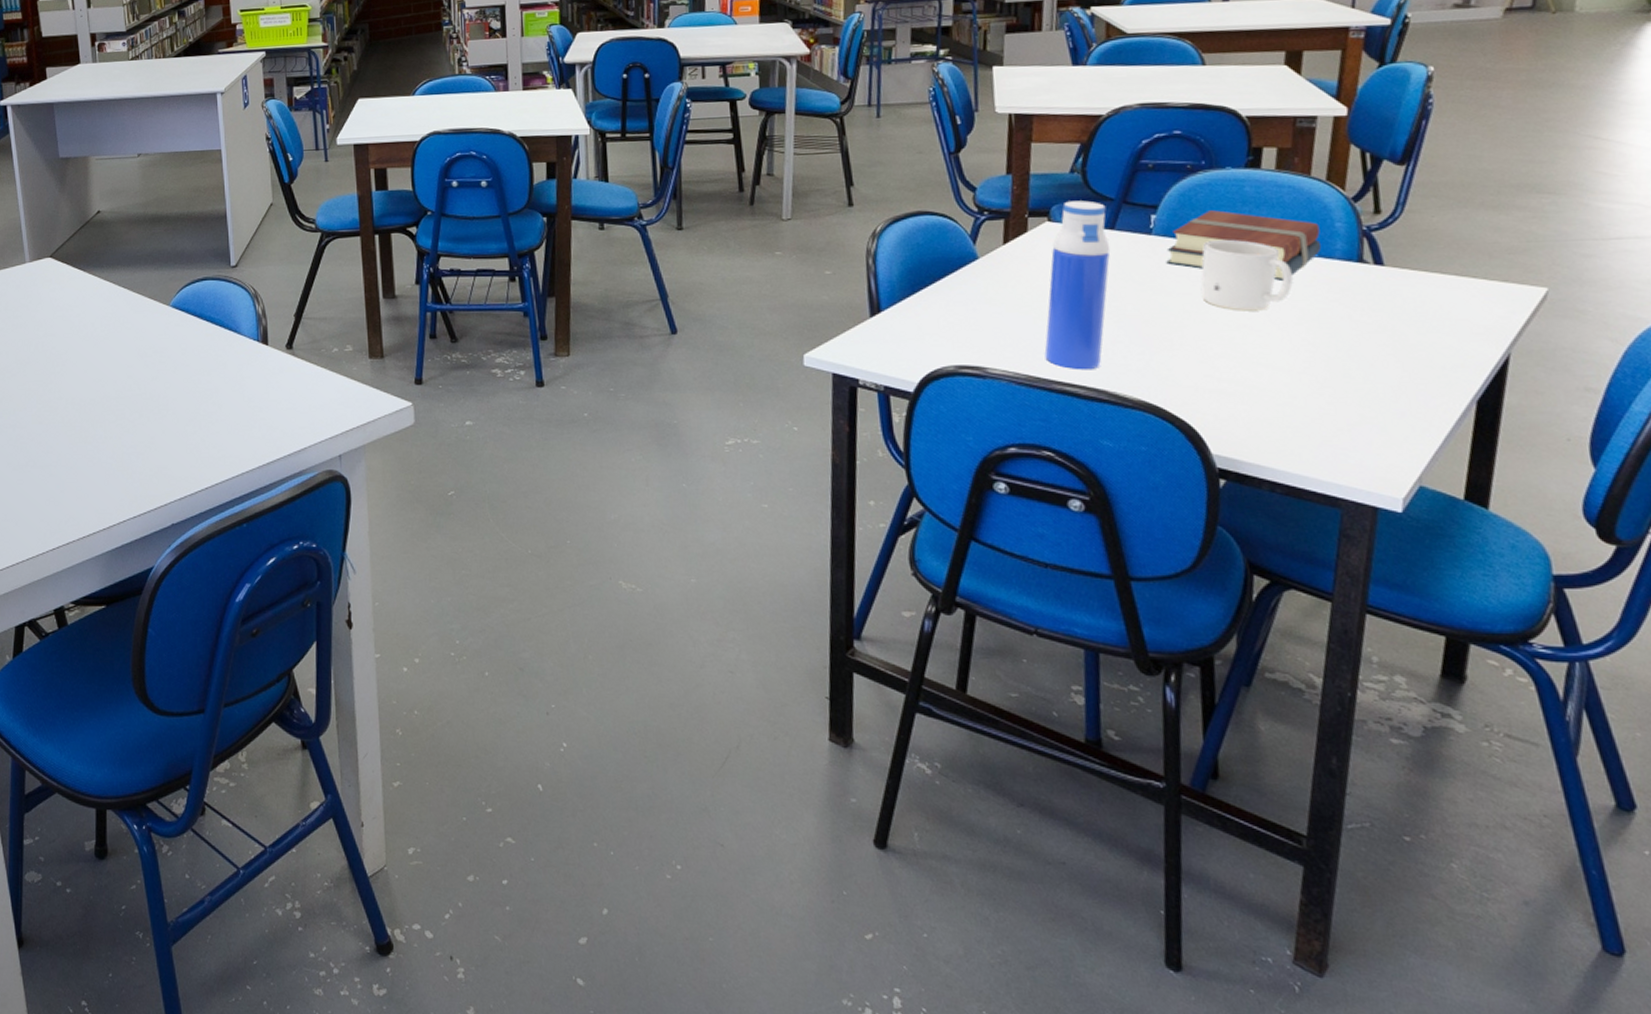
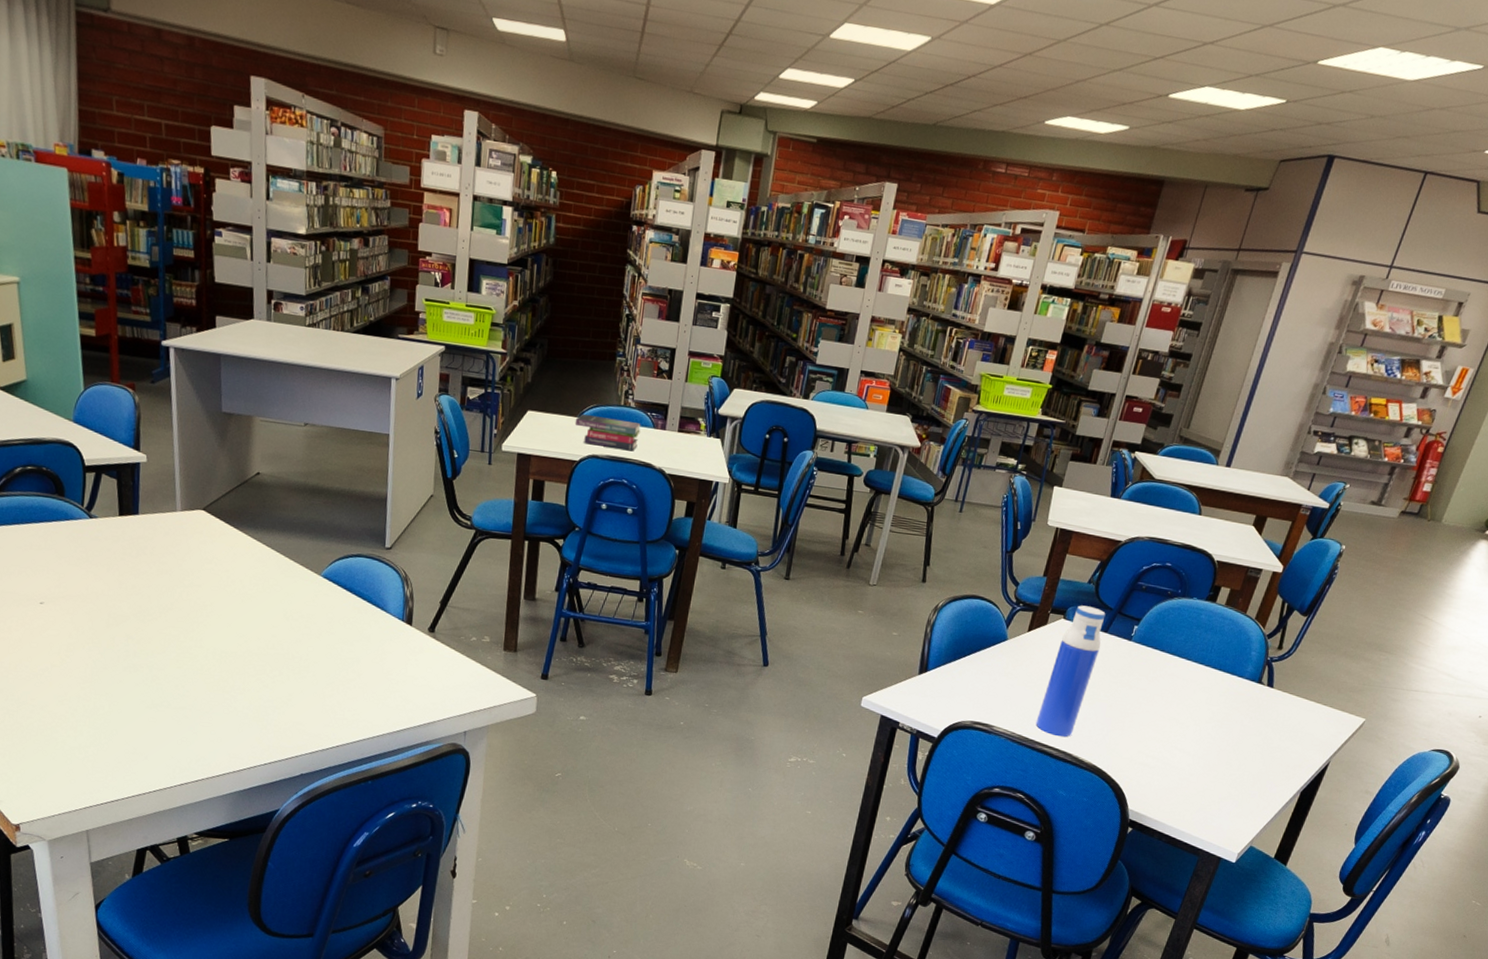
books: none [409,89,481,122] -> present [574,414,641,452]
books: present [1166,210,1322,281] -> none [1135,629,1241,689]
mug: present [1200,239,1293,311] -> none [1152,651,1215,709]

